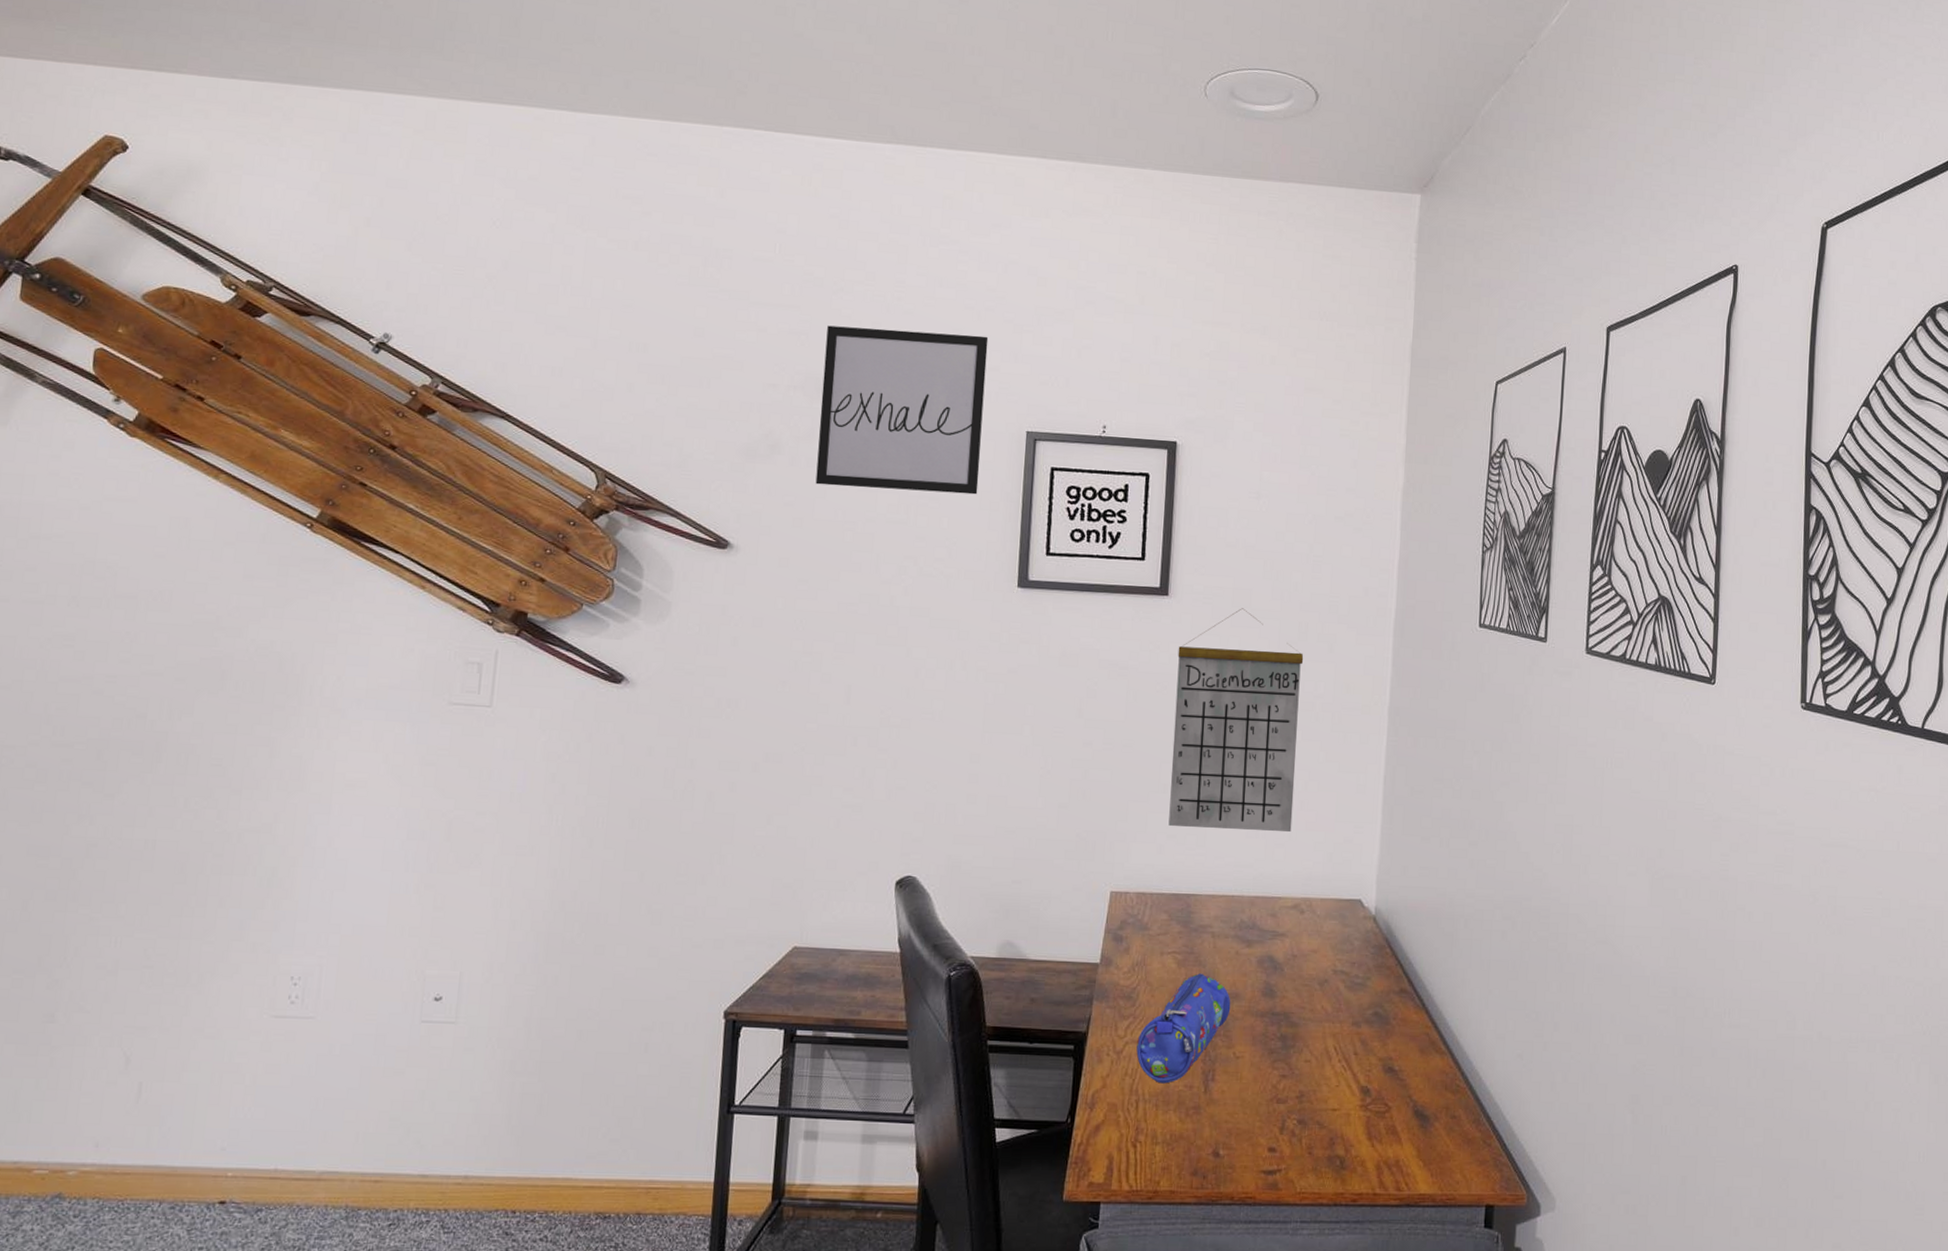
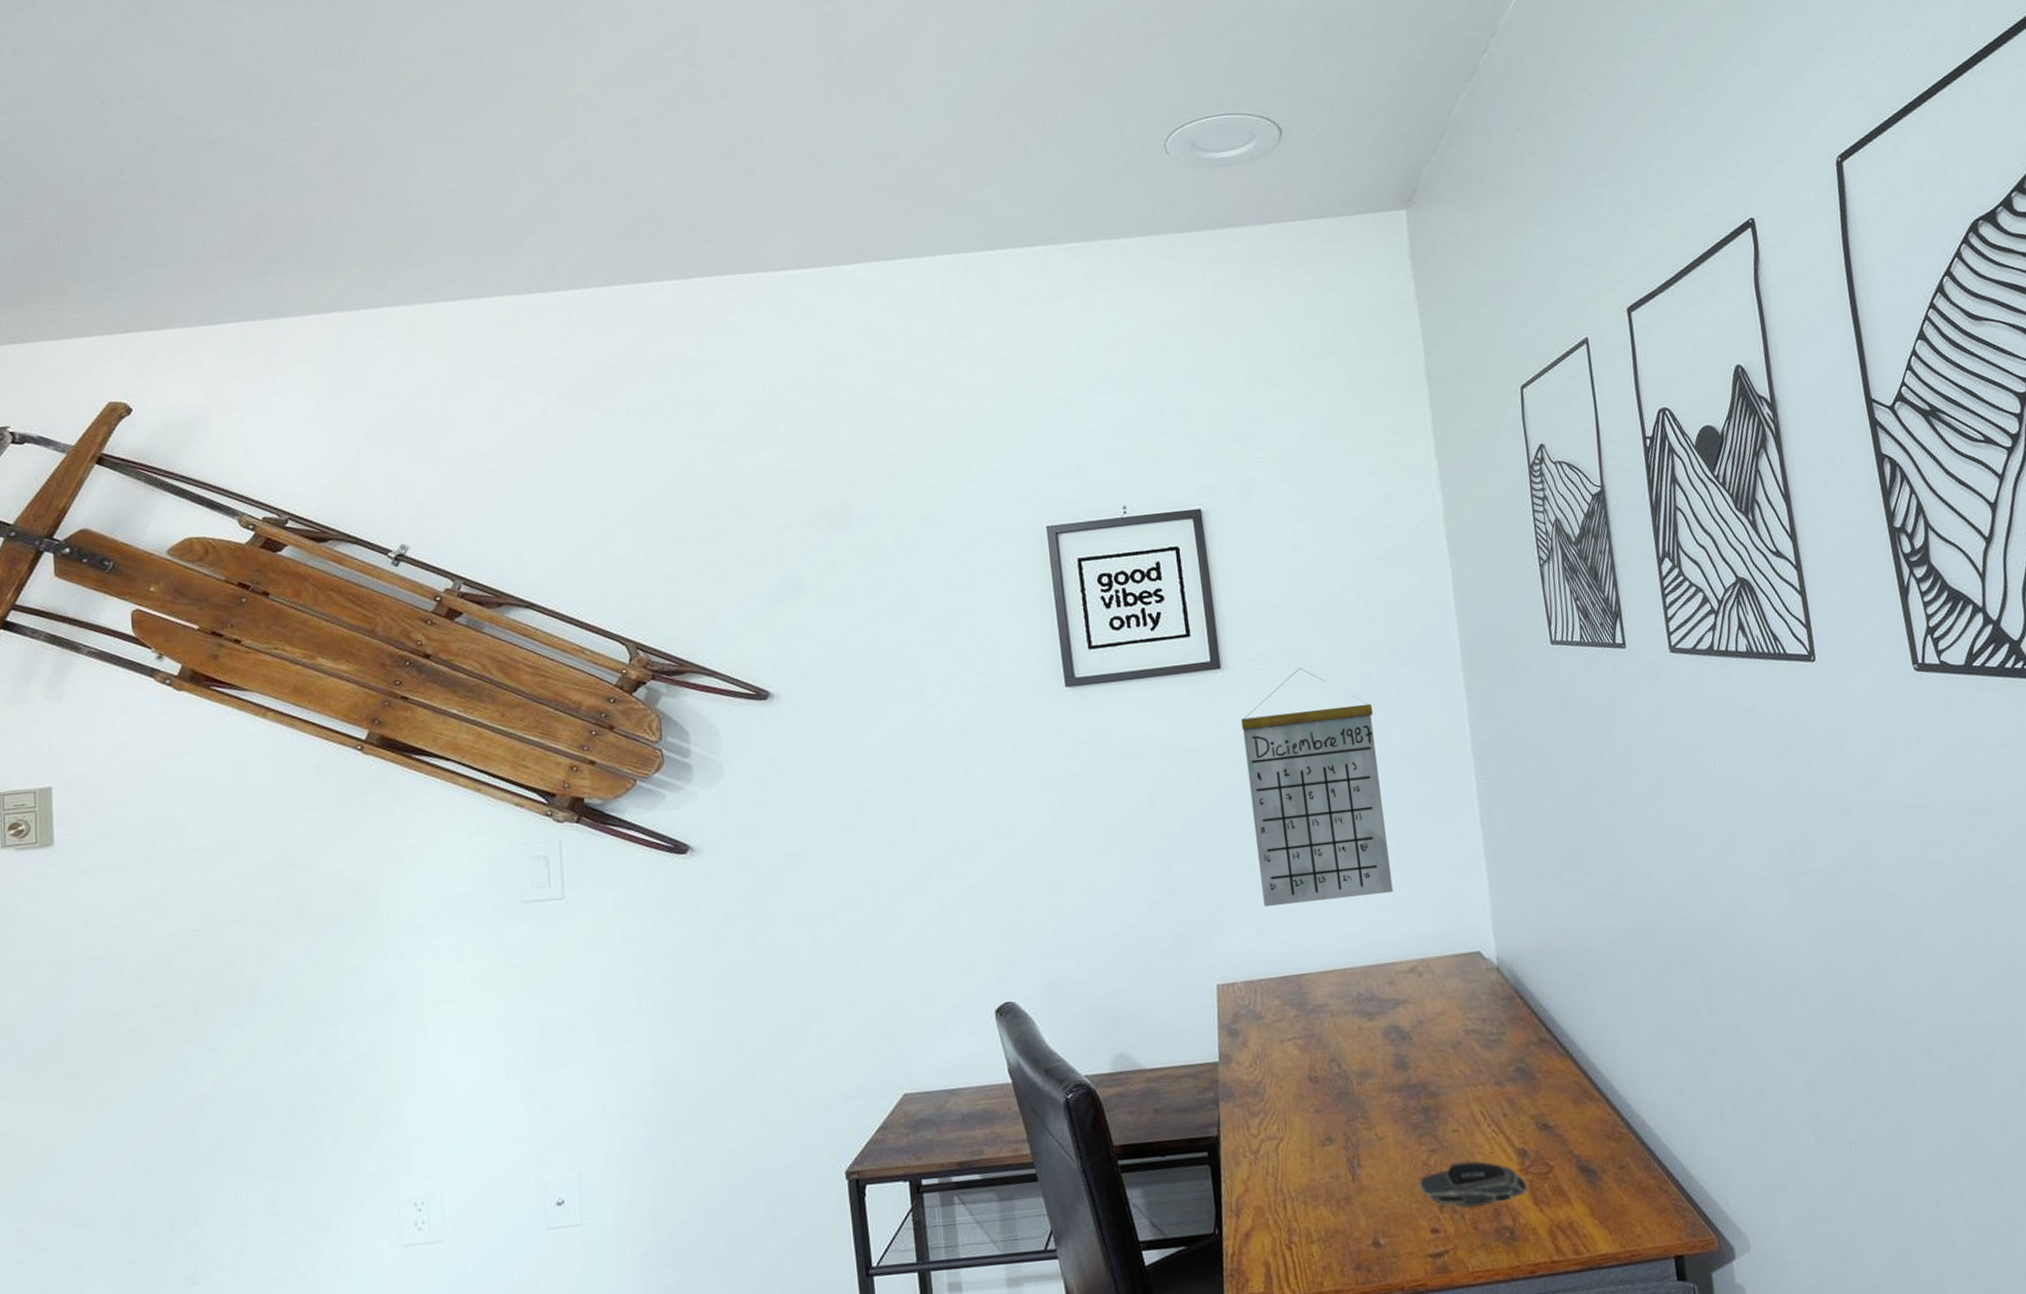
wall art: present [815,325,989,495] -> none [829,438,1008,619]
pencil case: present [1136,973,1231,1084] -> none [1272,1055,1364,1179]
computer mouse: none [1265,1091,1365,1135] -> present [1419,1161,1529,1209]

